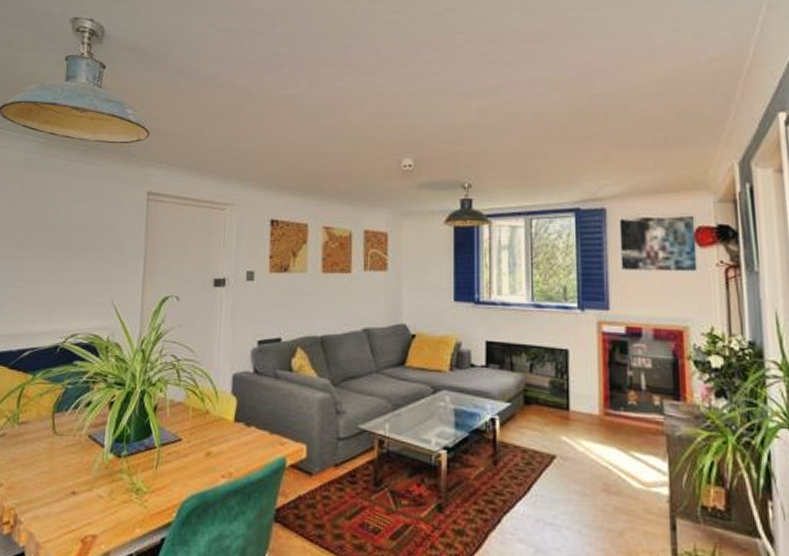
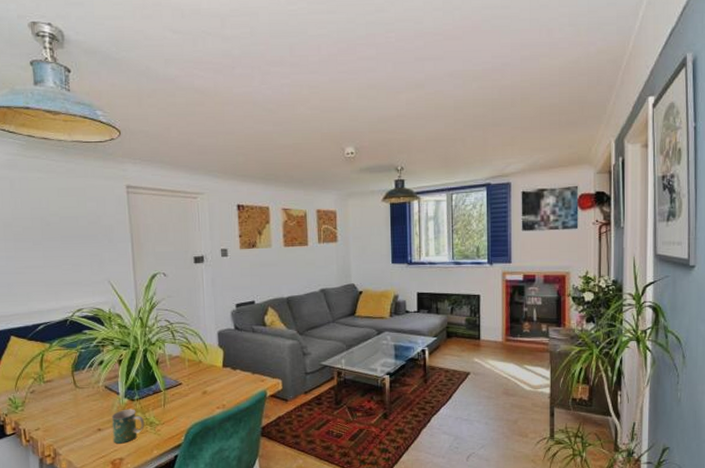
mug: none [87,467,130,515] -> present [111,409,145,444]

